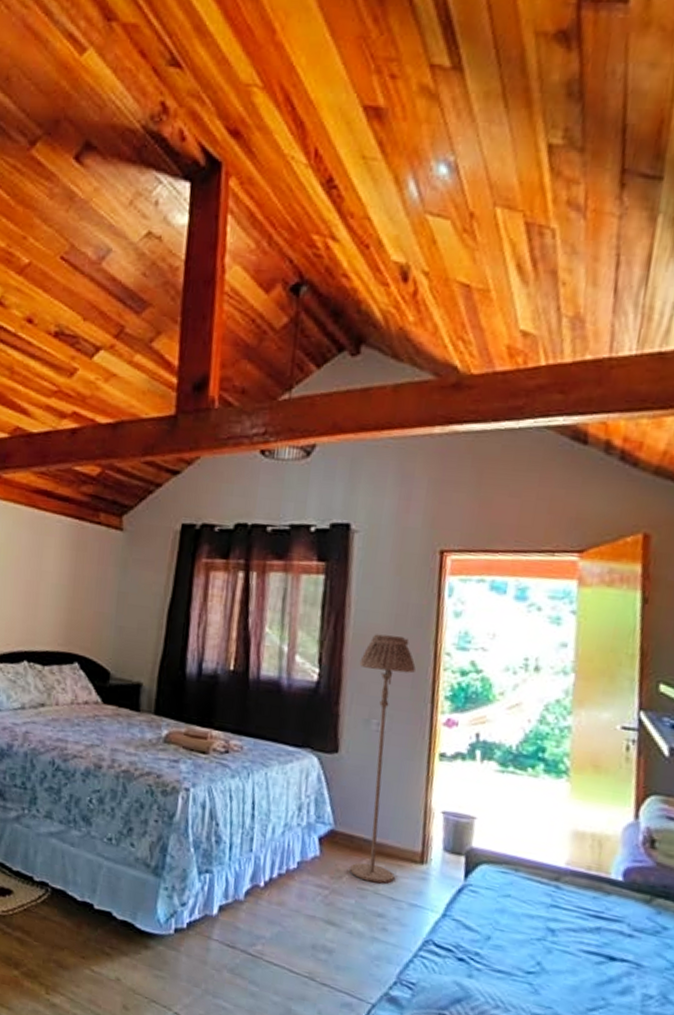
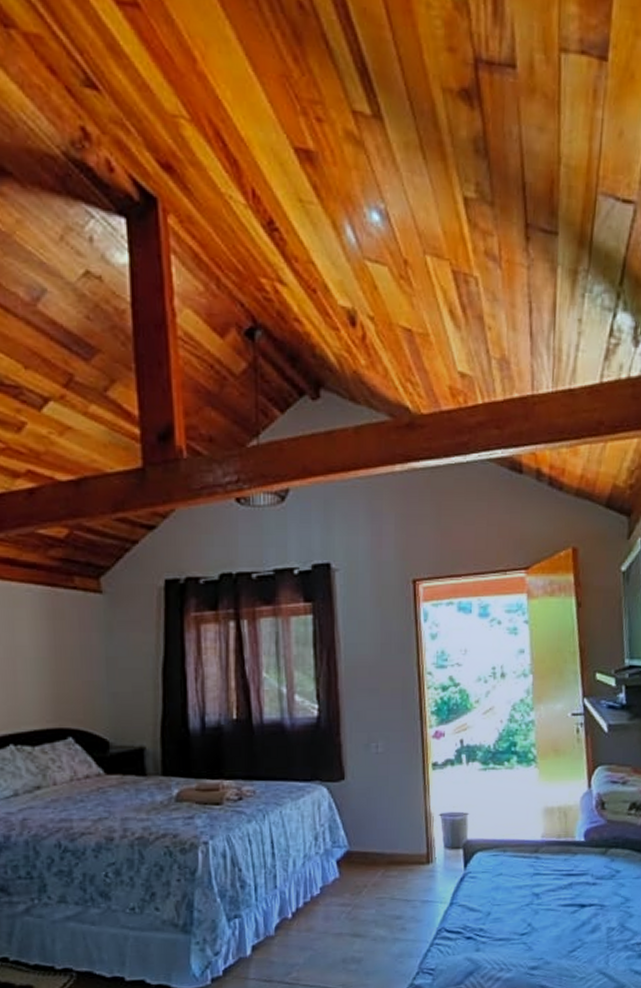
floor lamp: present [350,634,416,884] -> none [354,664,407,890]

